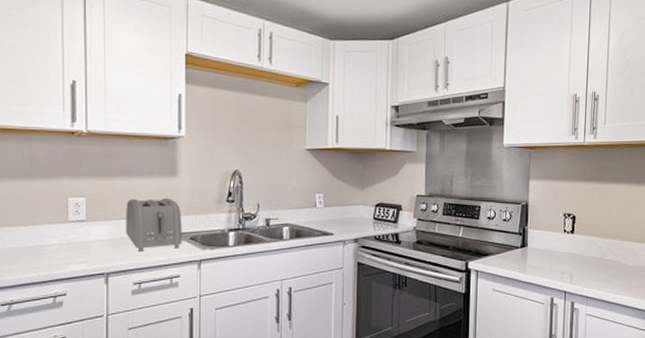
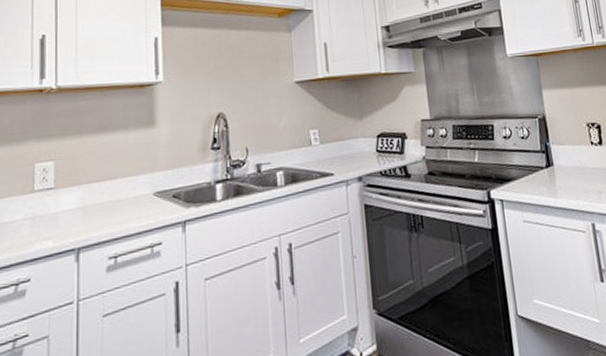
toaster: present [126,197,182,253] -> none [99,151,164,220]

